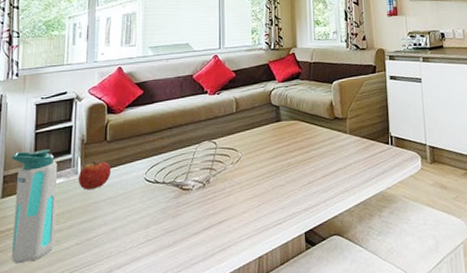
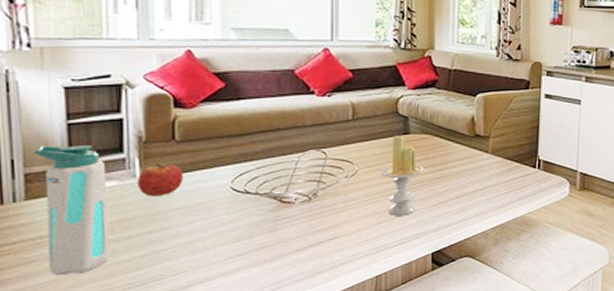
candle: none [259,123,294,198] -> present [381,136,424,216]

